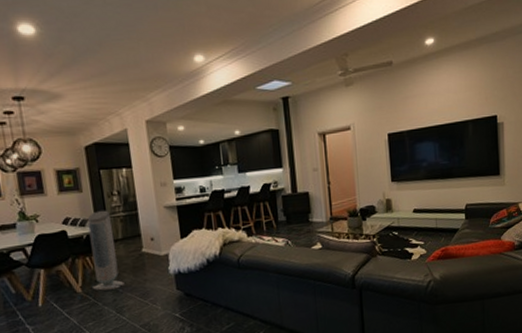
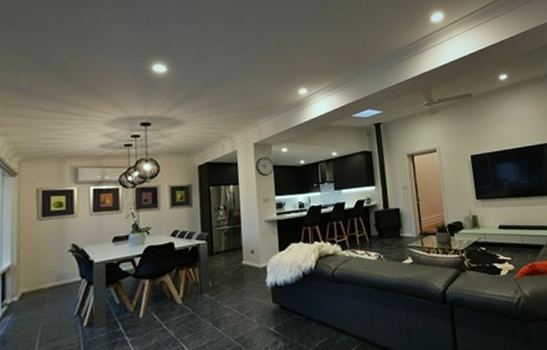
air purifier: present [87,210,125,291] -> none [193,223,223,303]

